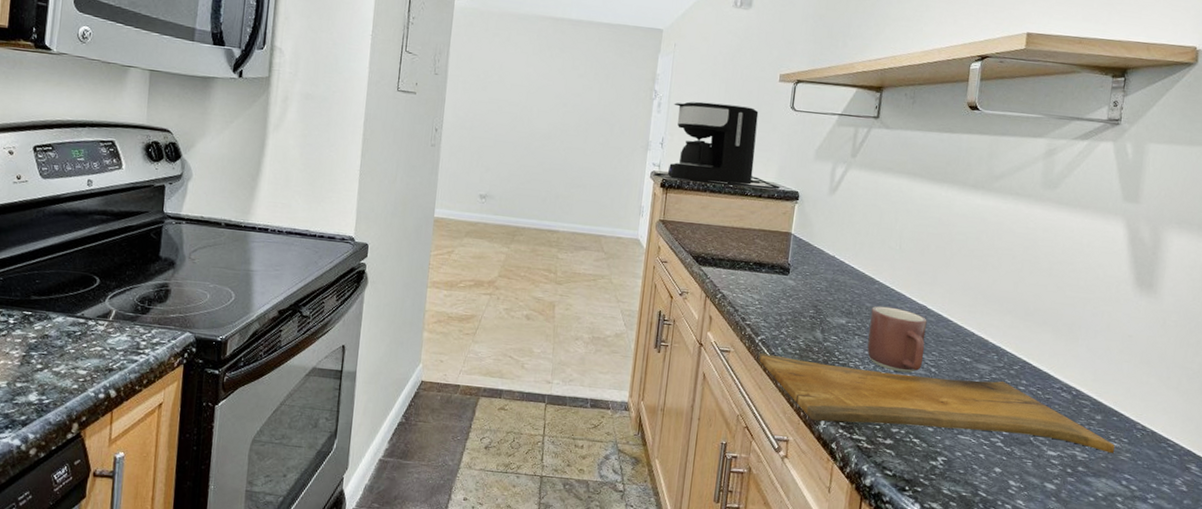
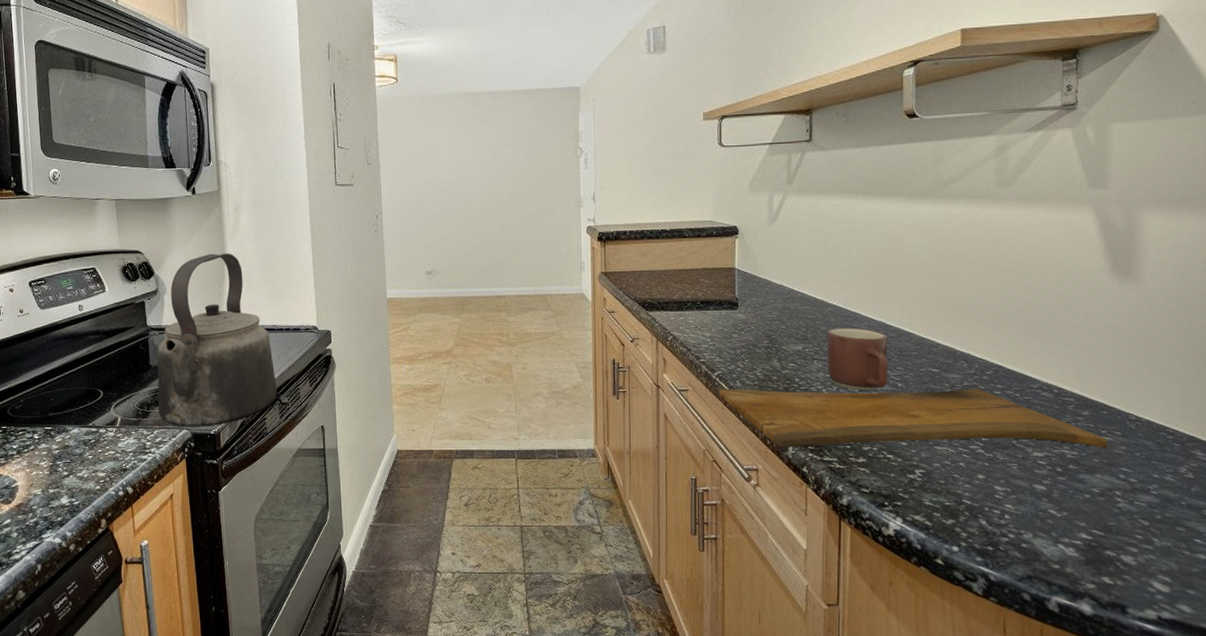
kettle: none [160,143,301,332] -> present [157,253,278,427]
coffee maker: present [653,101,780,190] -> none [589,150,718,232]

